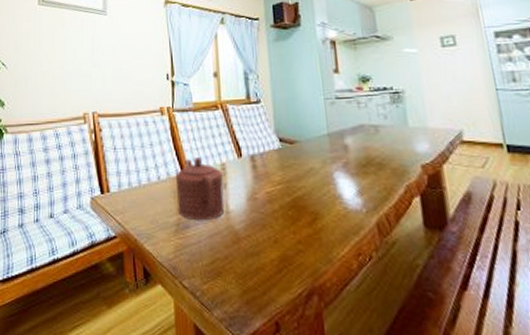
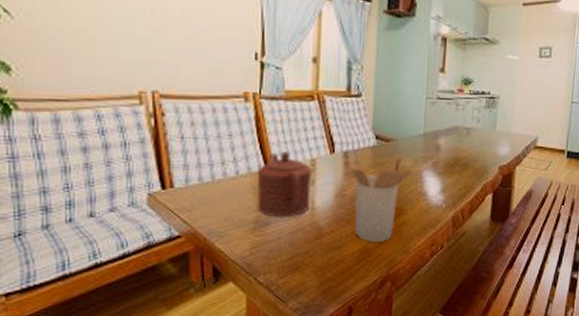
utensil holder: none [259,156,324,249] -> present [351,155,414,242]

